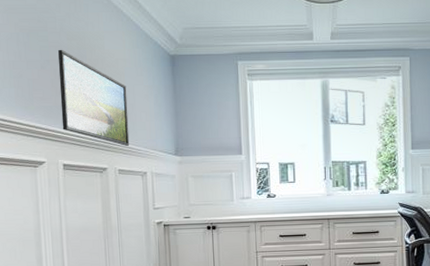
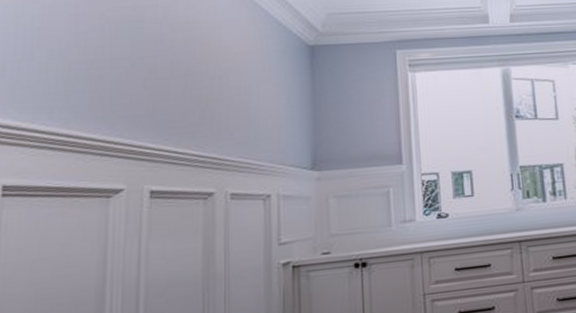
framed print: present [58,49,130,146] -> none [153,42,249,161]

